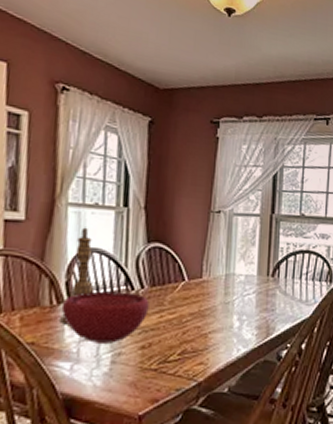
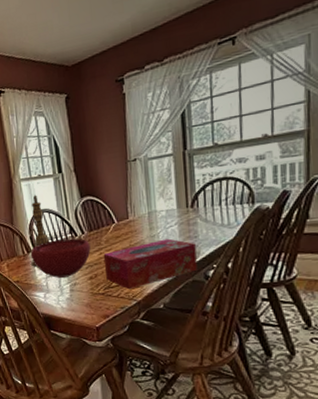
tissue box: none [162,308,272,367] -> present [103,238,197,290]

